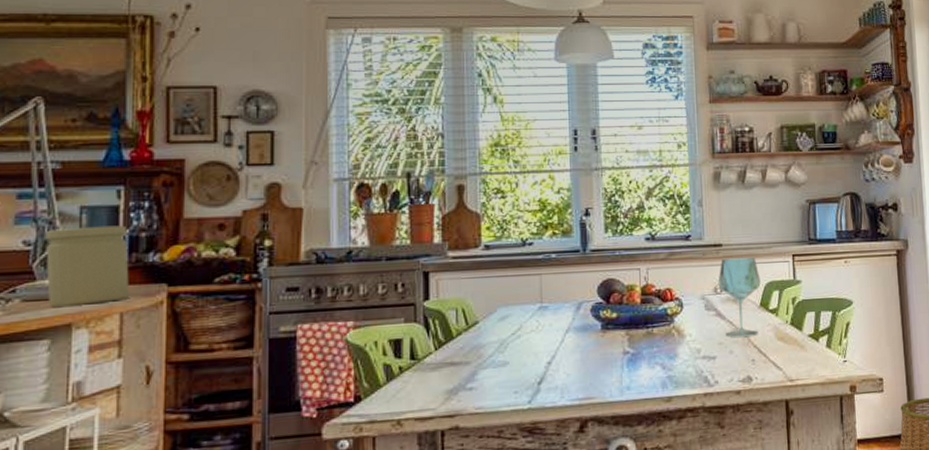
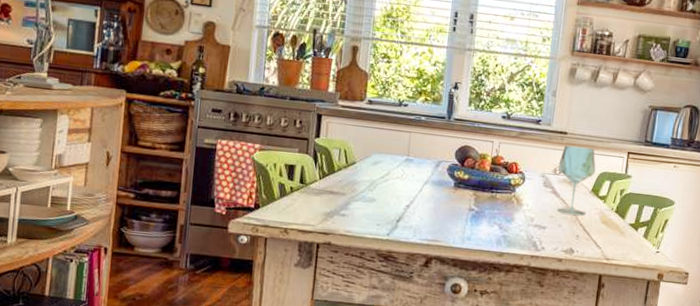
jar: present [45,225,129,308] -> none [42,34,100,98]

